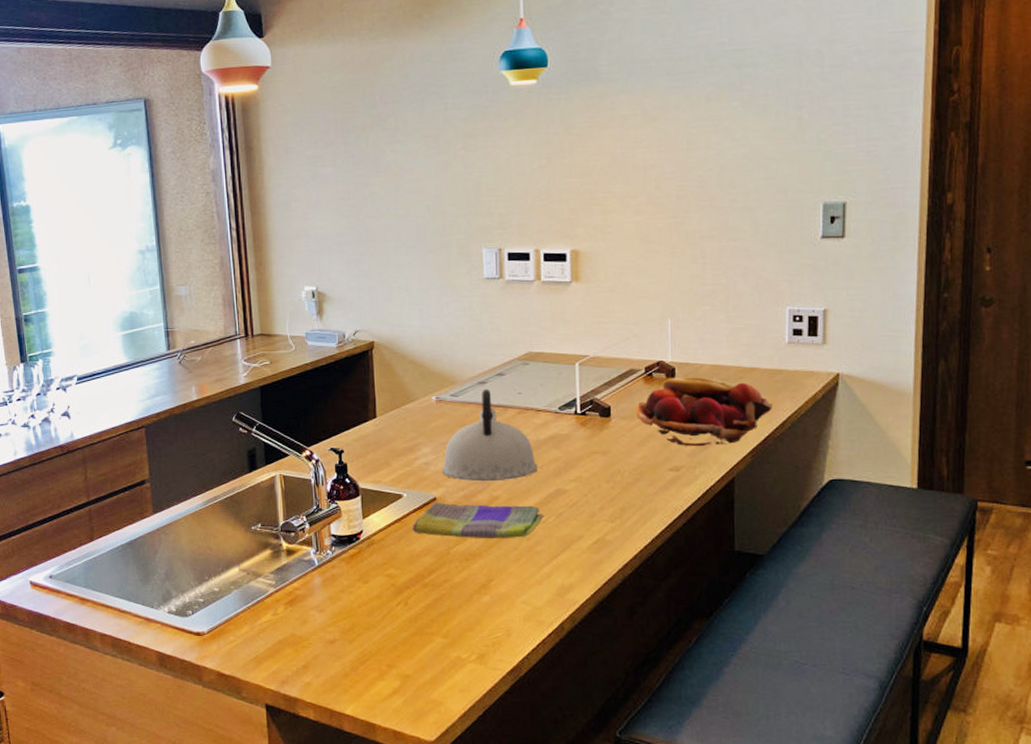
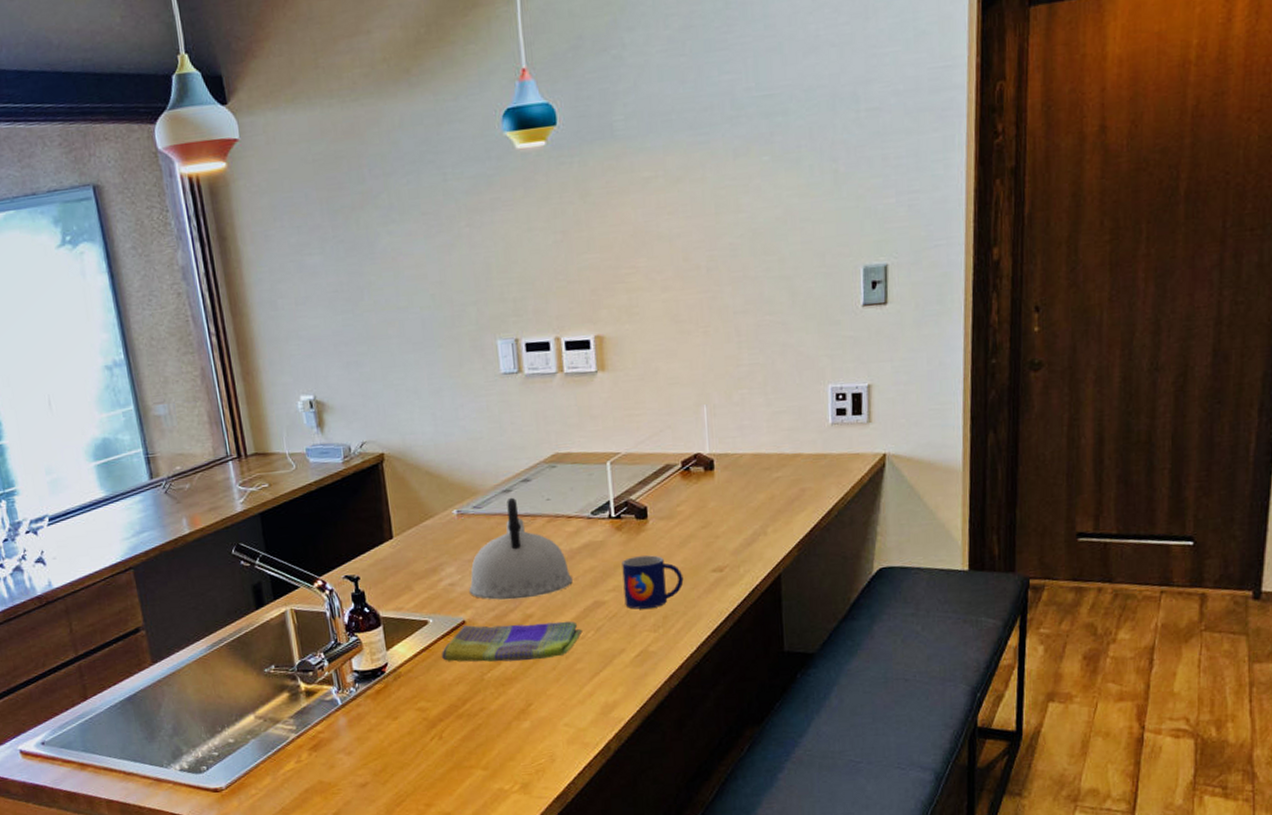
mug: none [584,451,642,500] -> present [622,555,684,609]
fruit basket: present [636,376,772,447] -> none [674,467,818,544]

